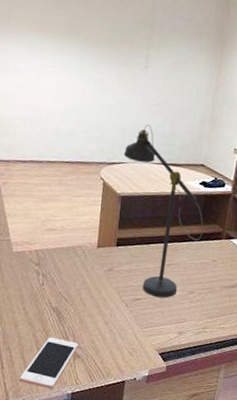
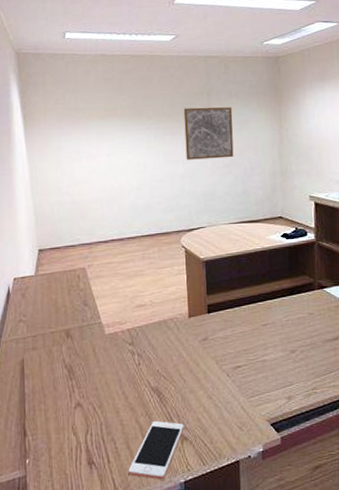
wall art: none [118,36,174,97] -> present [183,107,234,160]
desk lamp: present [123,124,204,298] -> none [200,186,294,362]

